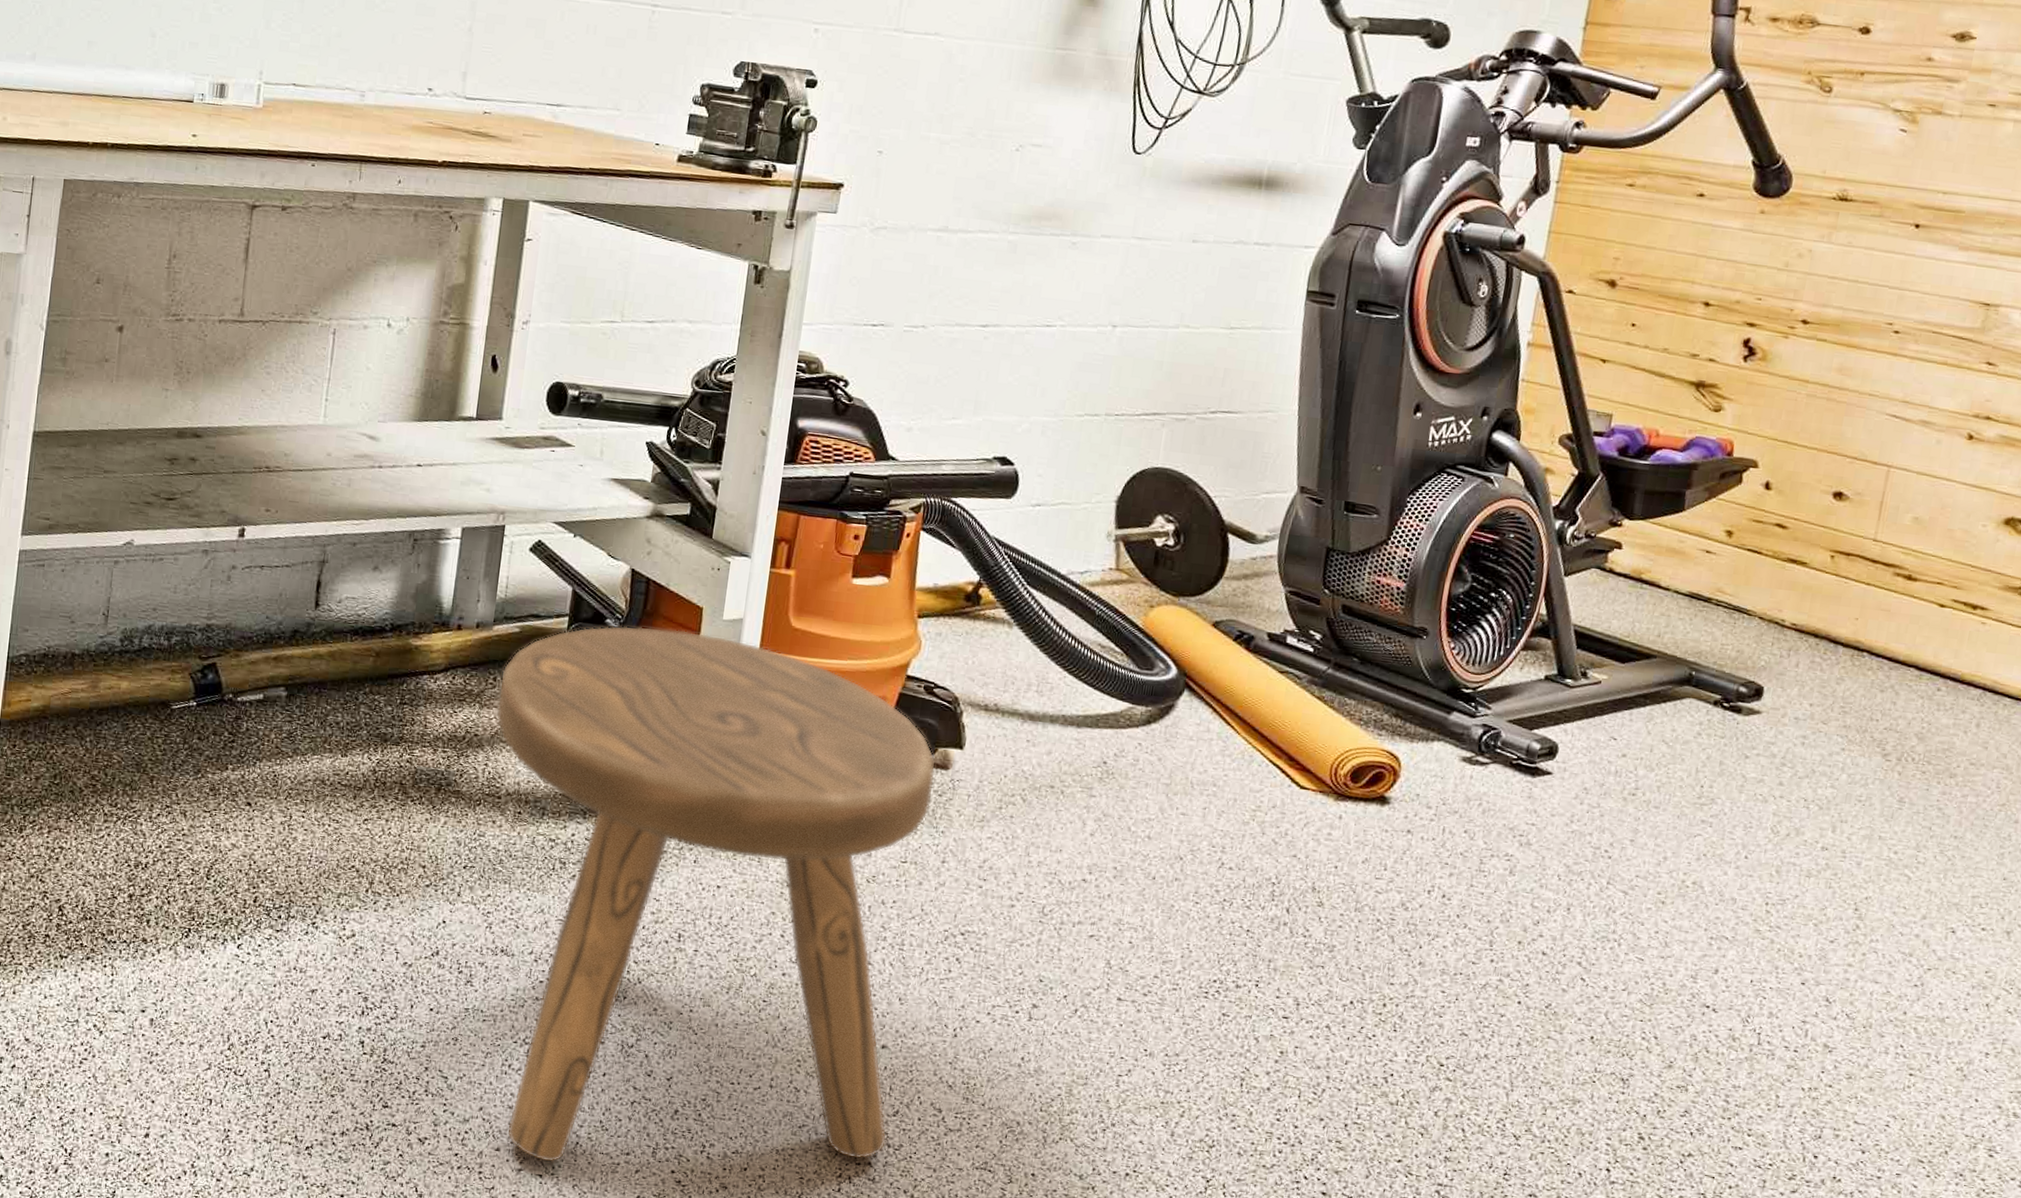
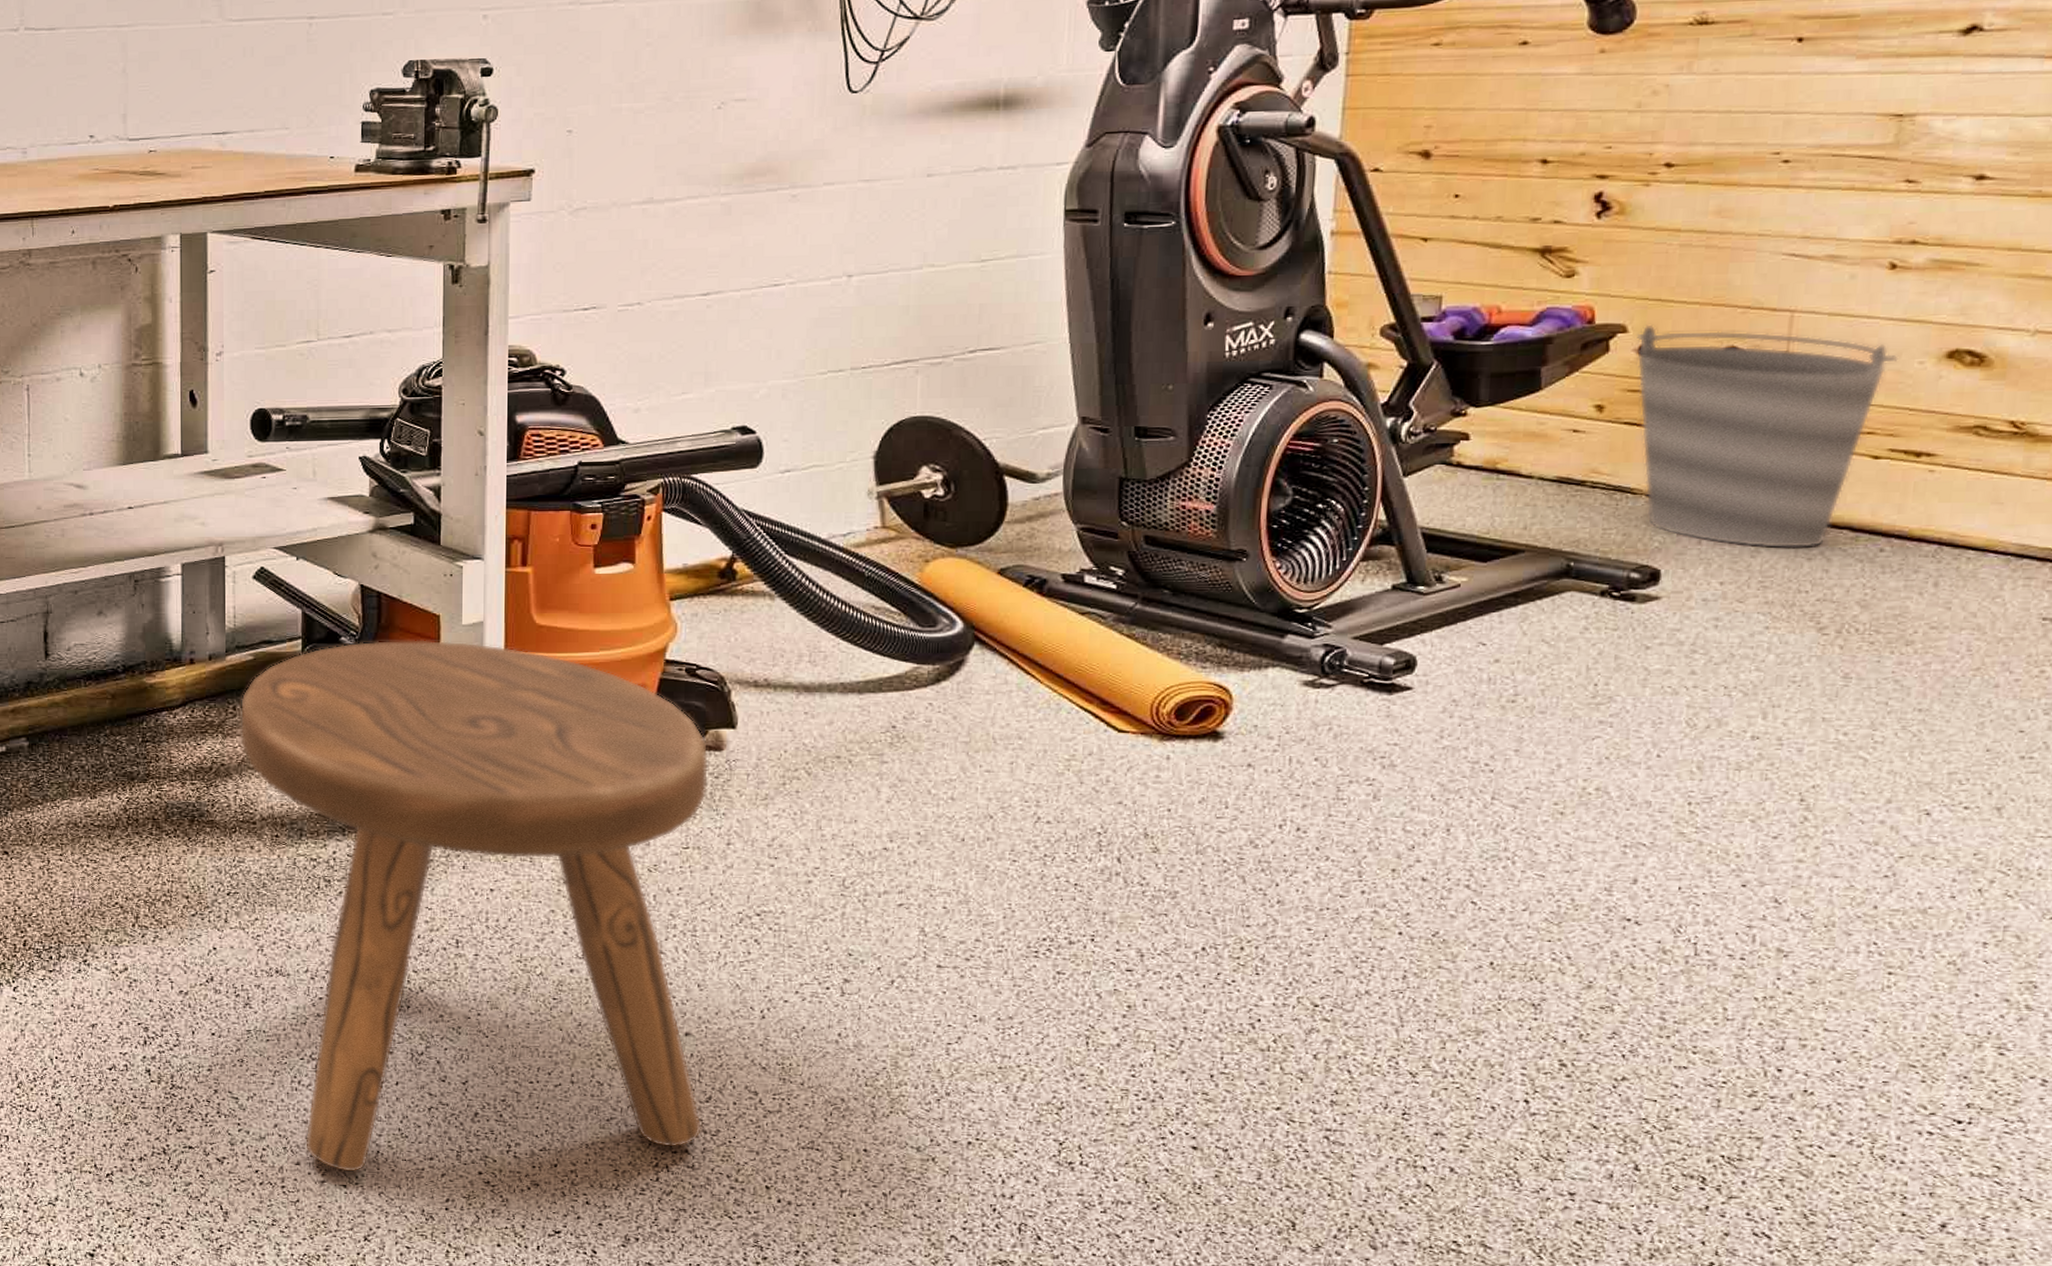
bucket: none [1757,463,1967,682] -> present [1636,324,1899,549]

